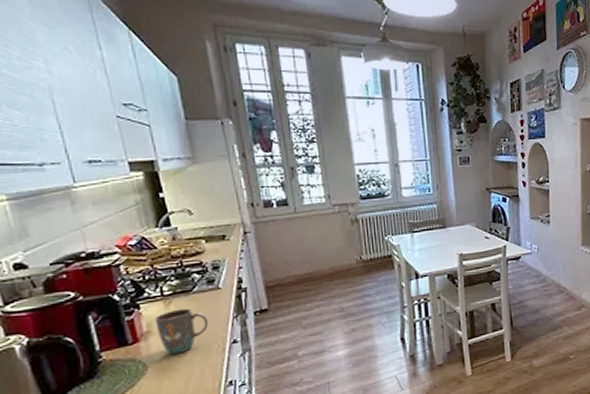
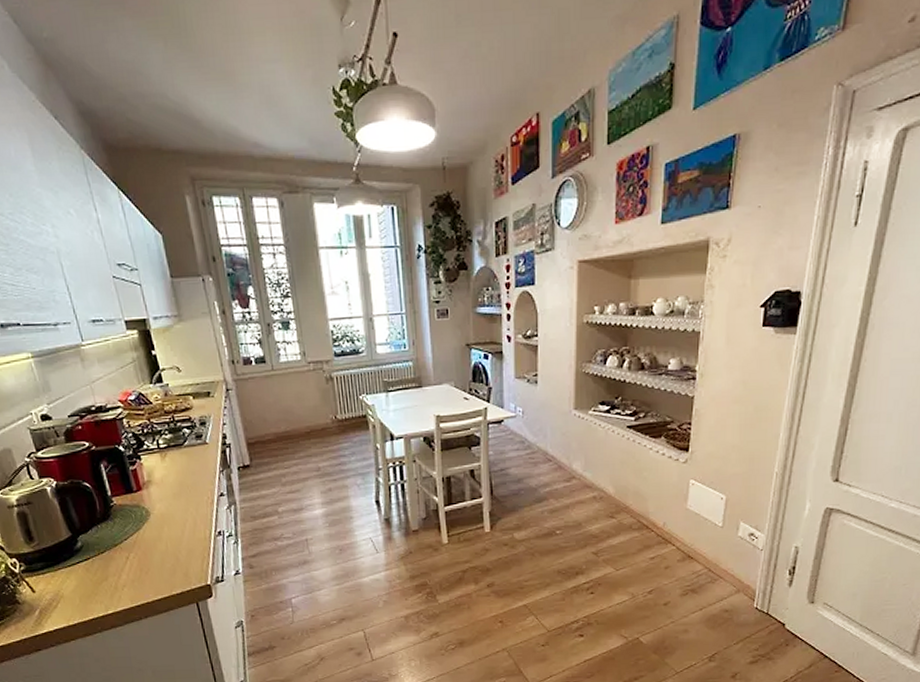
mug: present [154,308,209,354] -> none [153,461,199,503]

